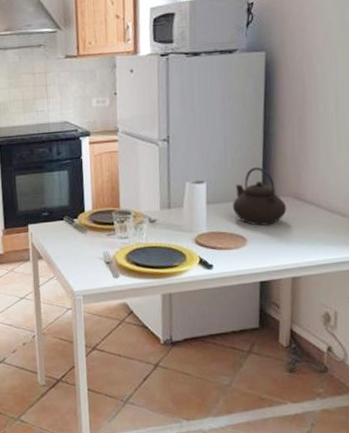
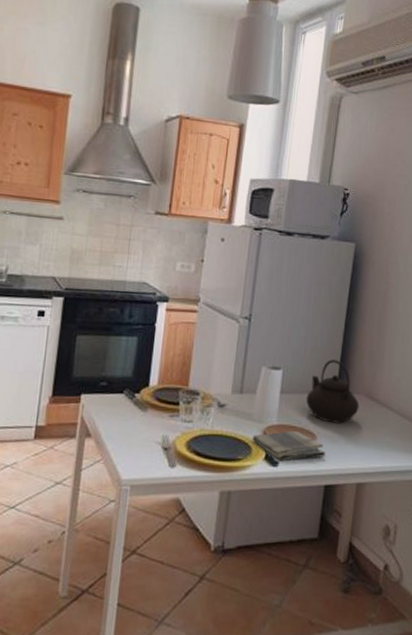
dish towel: none [185,236,258,264] -> present [252,430,326,461]

